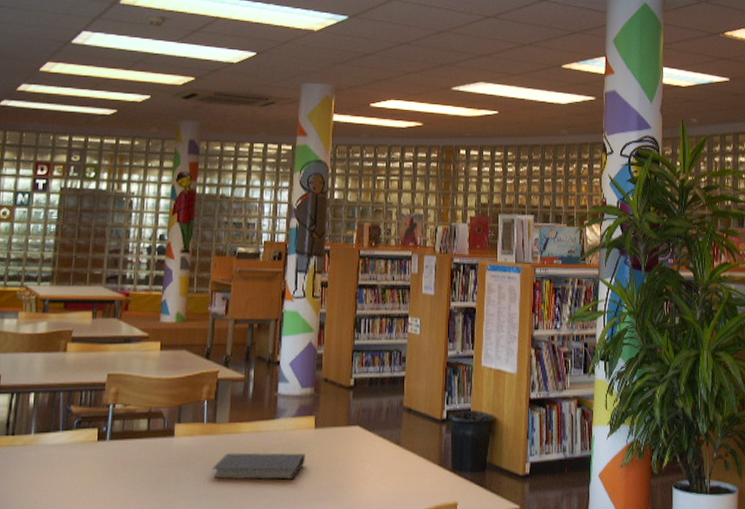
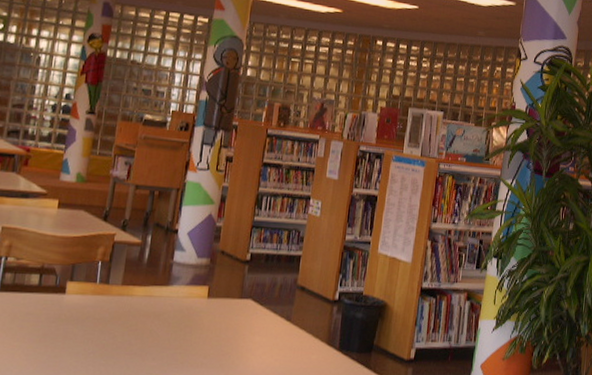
notebook: present [212,452,305,480] -> none [101,314,196,345]

